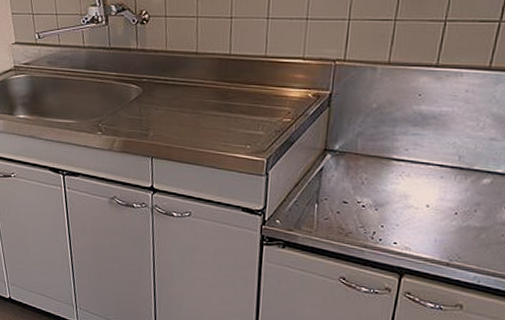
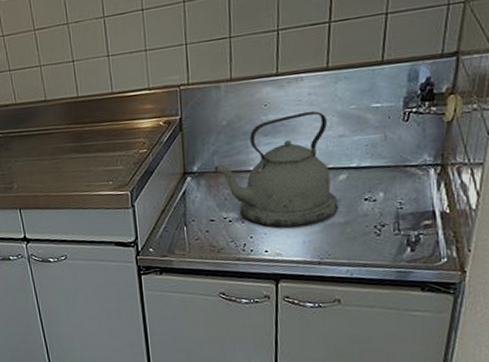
kettle: none [356,108,480,224] -> present [214,110,338,227]

